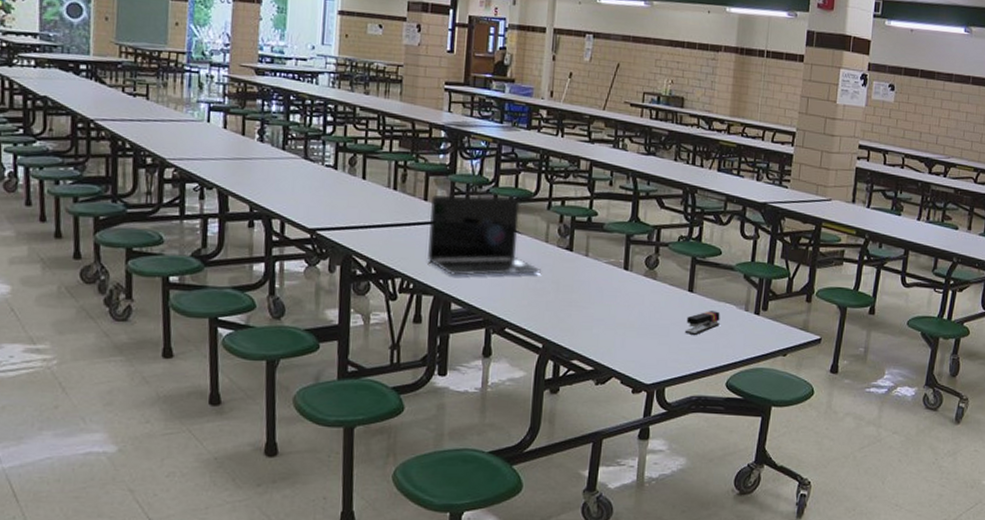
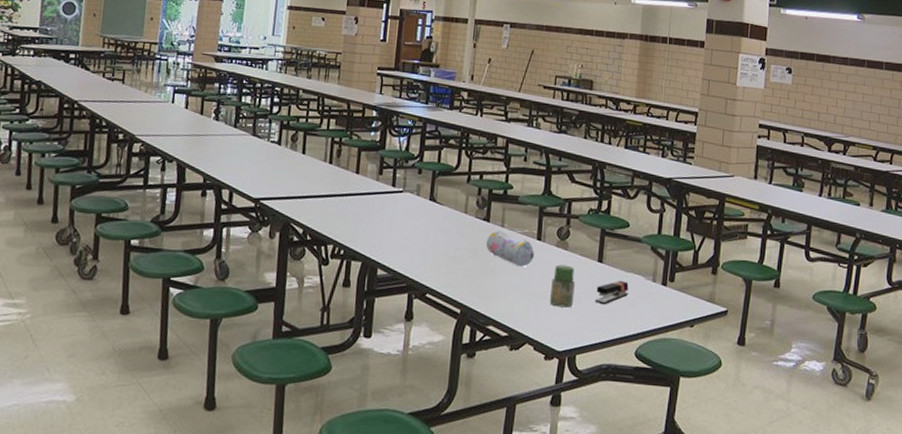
laptop: present [428,195,541,276] -> none [358,168,460,244]
pencil case: none [569,260,621,298] -> present [486,231,534,267]
jar: none [637,295,664,340] -> present [549,264,575,308]

